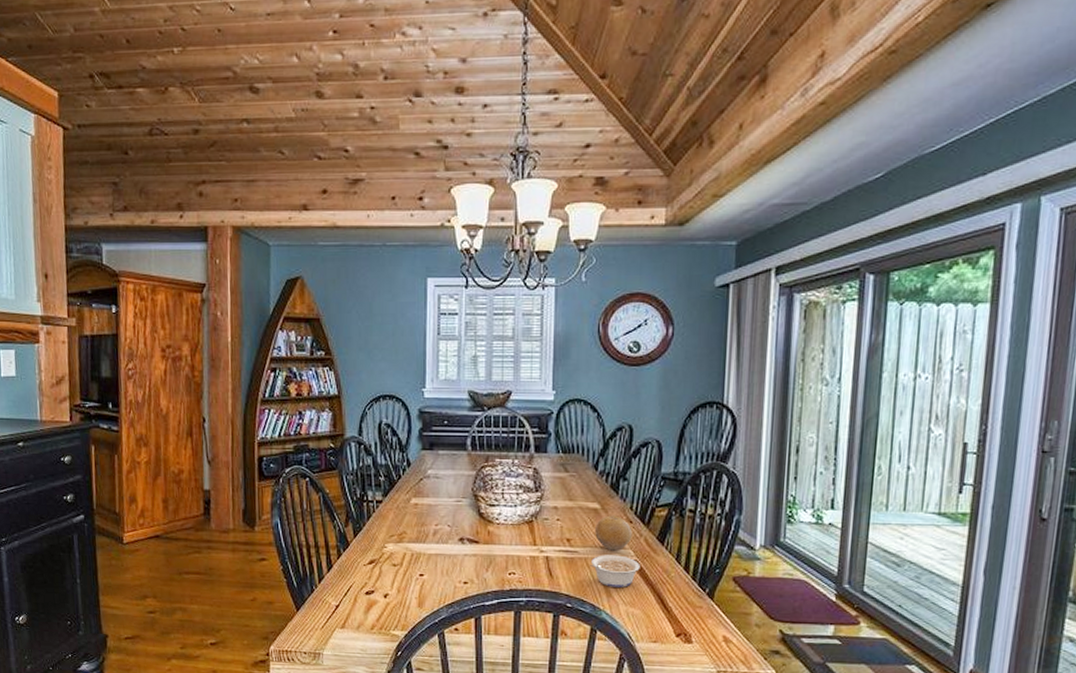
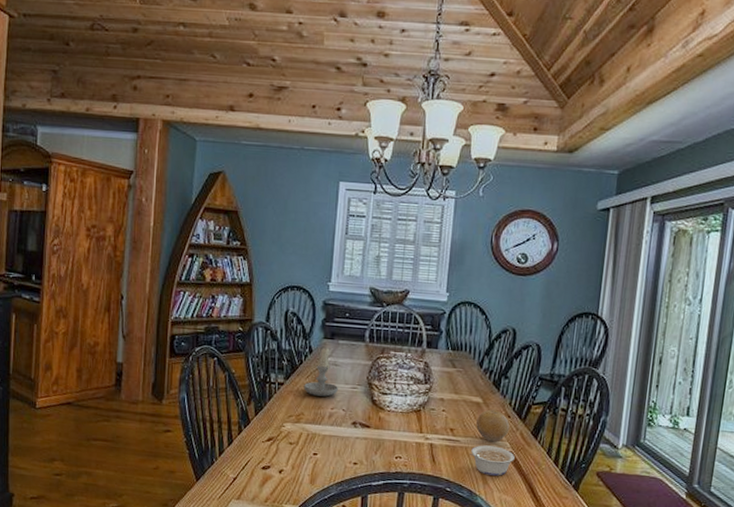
candle: none [404,458,441,512] -> present [304,346,338,397]

